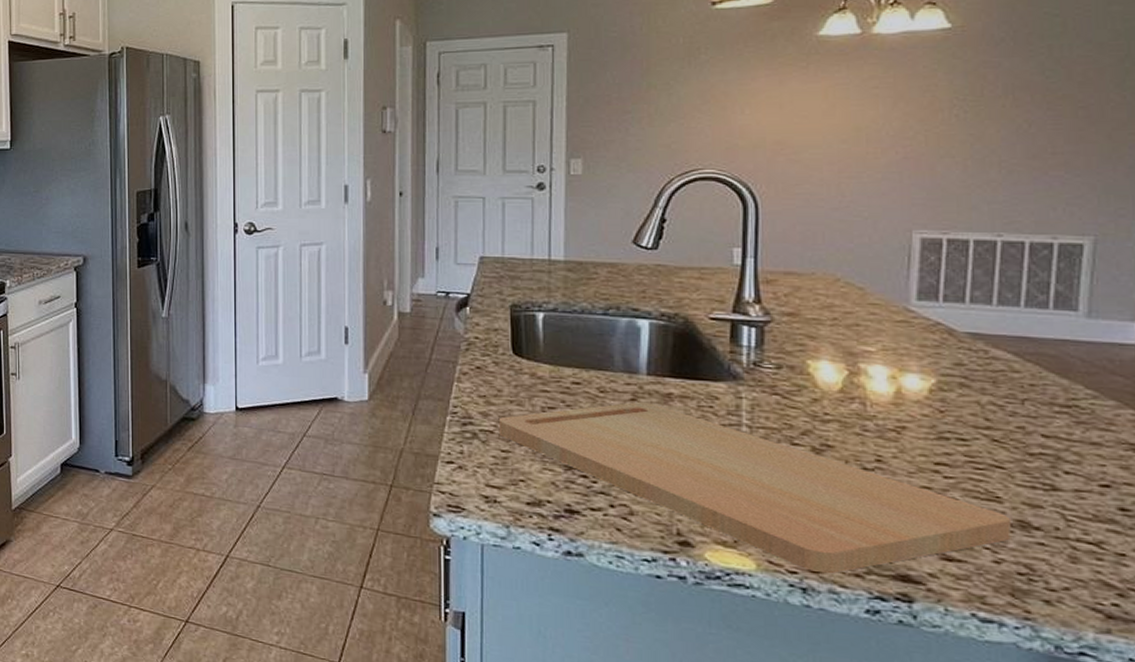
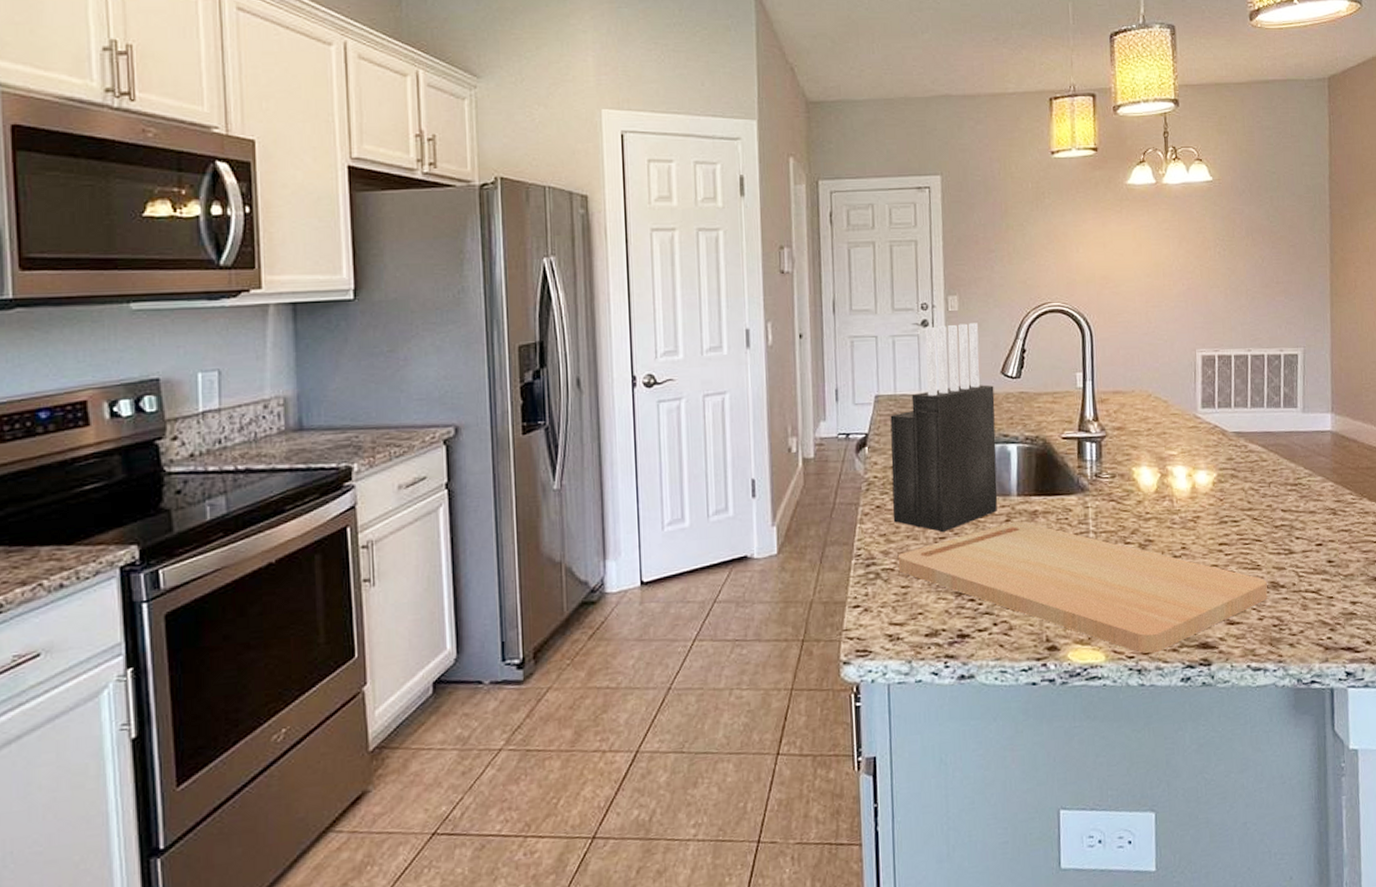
knife block: none [494,188,623,403] -> present [890,323,998,533]

